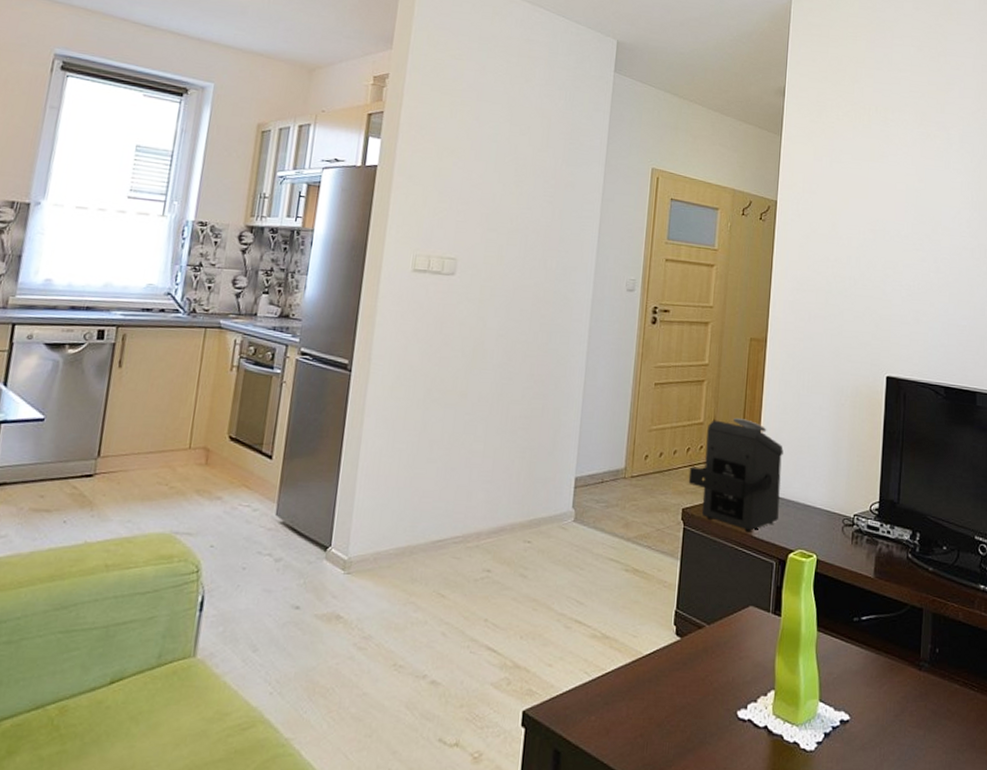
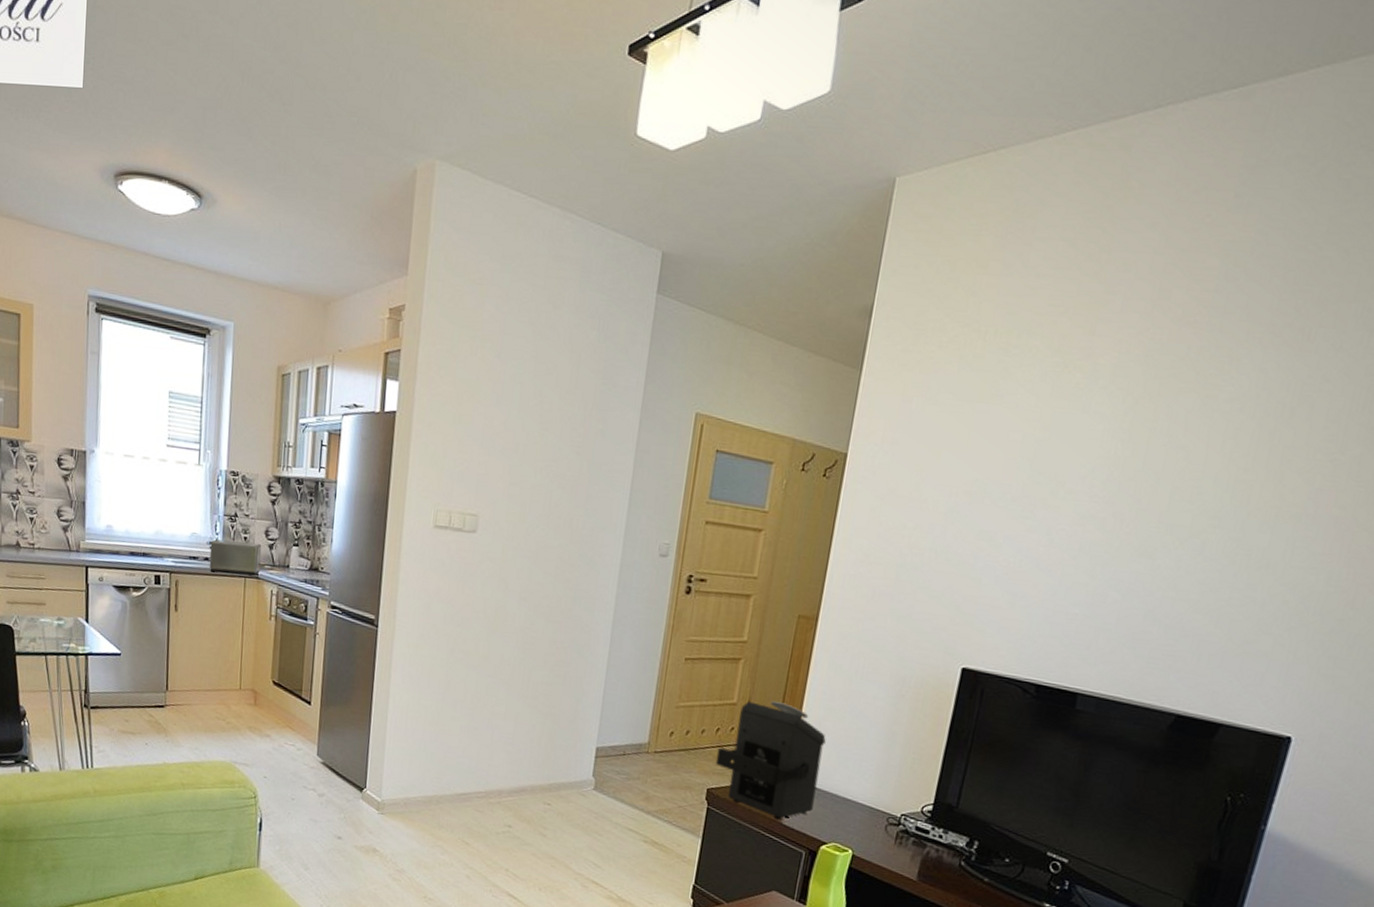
toaster: none [164,290,228,326] -> present [209,539,262,577]

